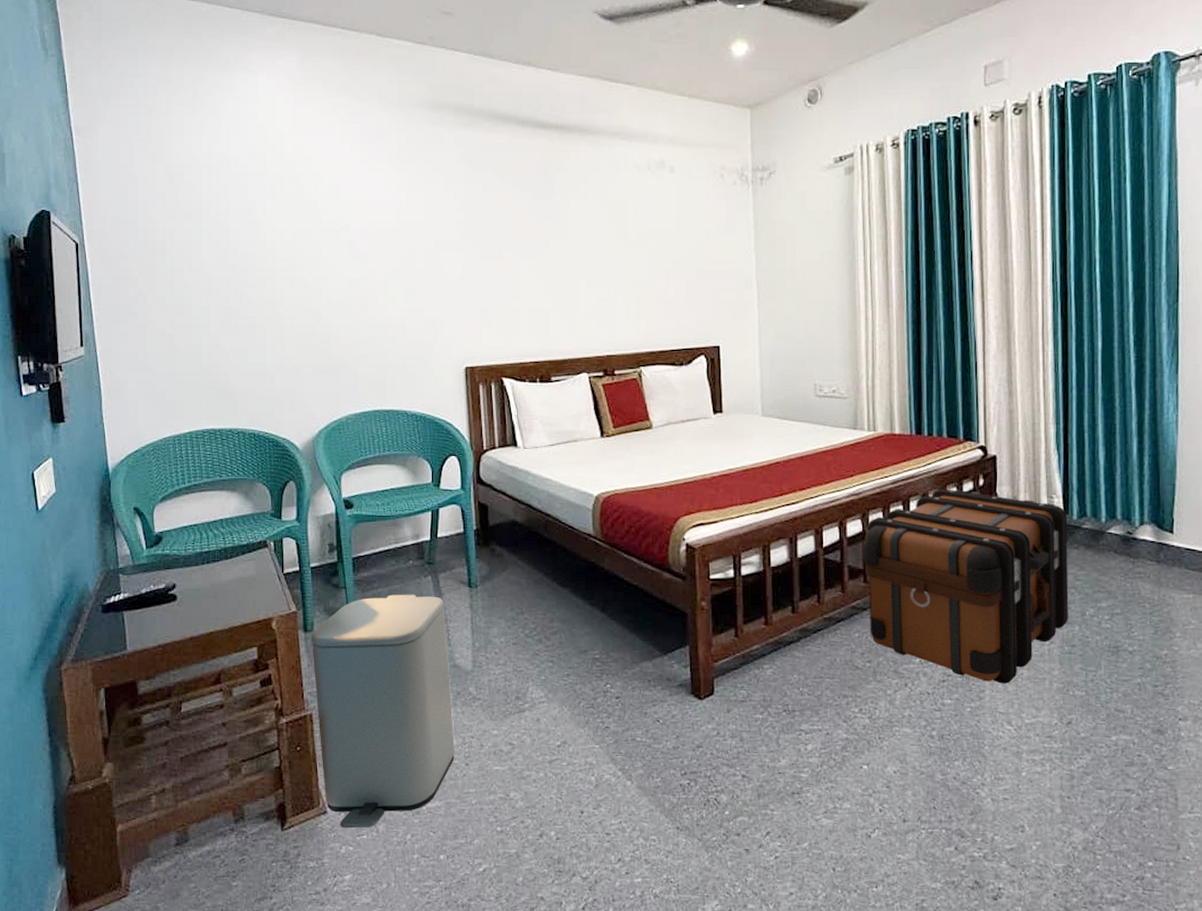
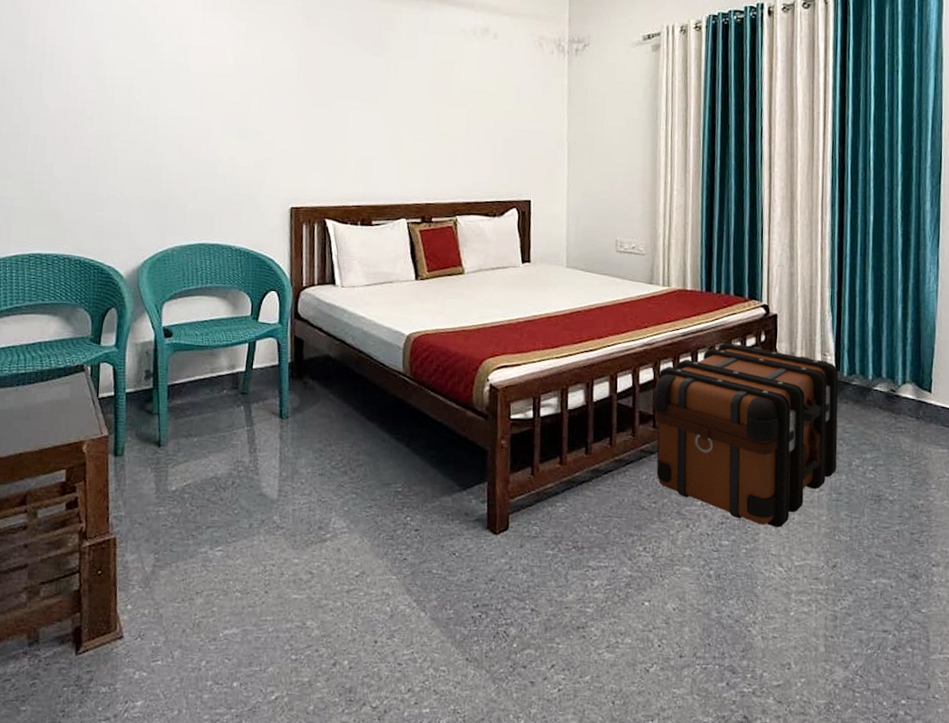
pedal bin: present [311,594,455,829] -> none [120,422,256,654]

